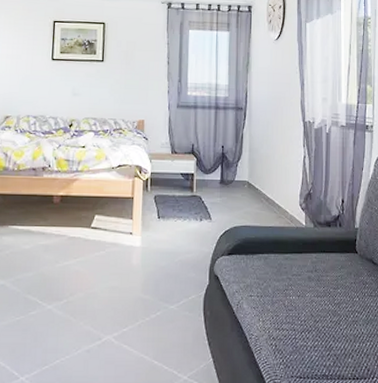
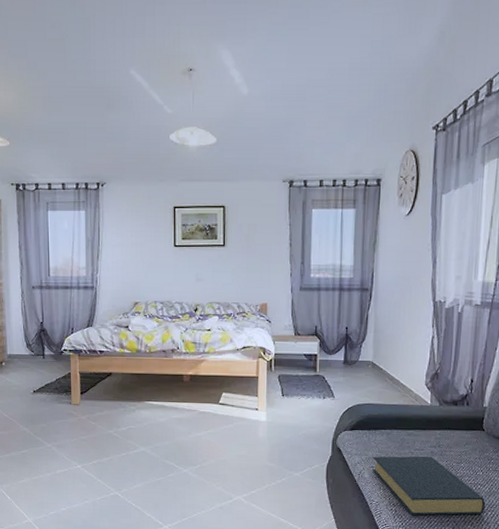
hardback book: none [251,282,364,349] -> present [372,456,486,516]

